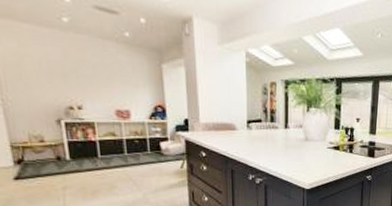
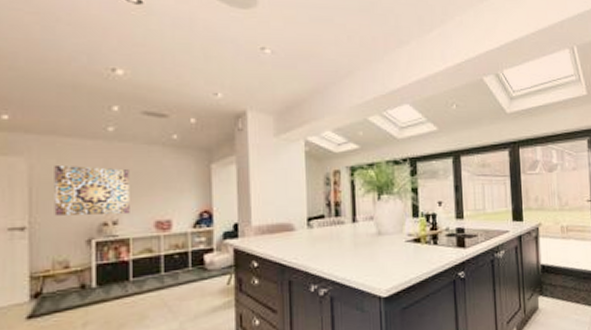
wall art: none [16,48,92,102] -> present [54,164,130,216]

